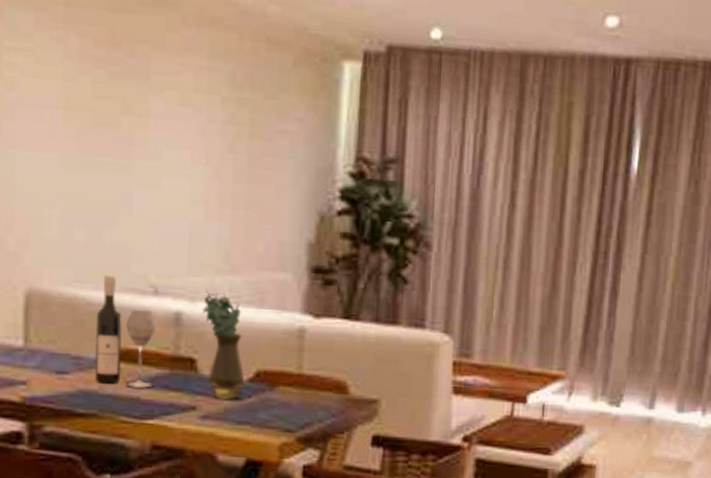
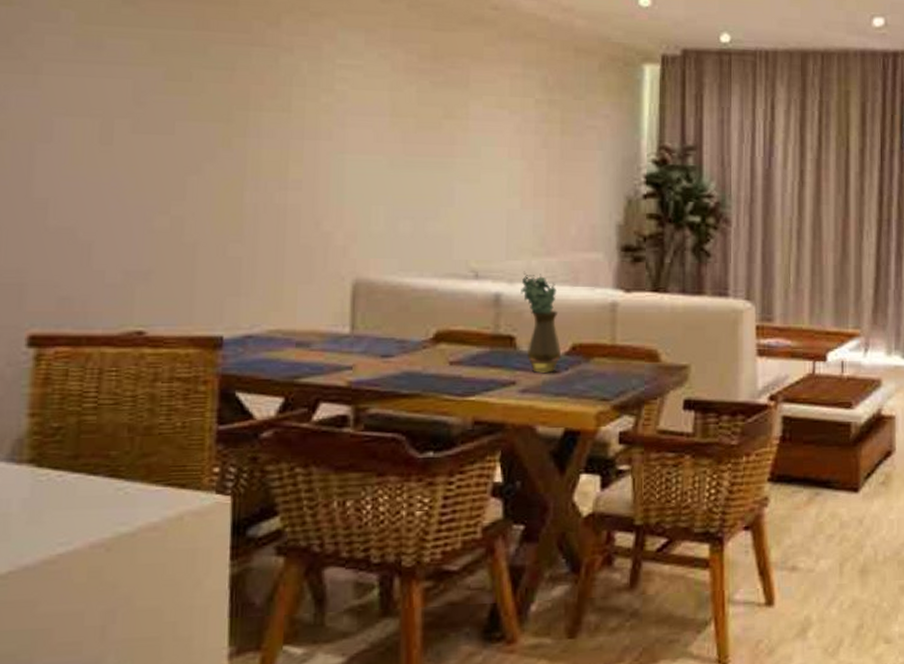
bottle: present [94,274,122,384] -> none [418,262,445,364]
wineglass: present [126,309,155,388] -> none [448,293,476,367]

